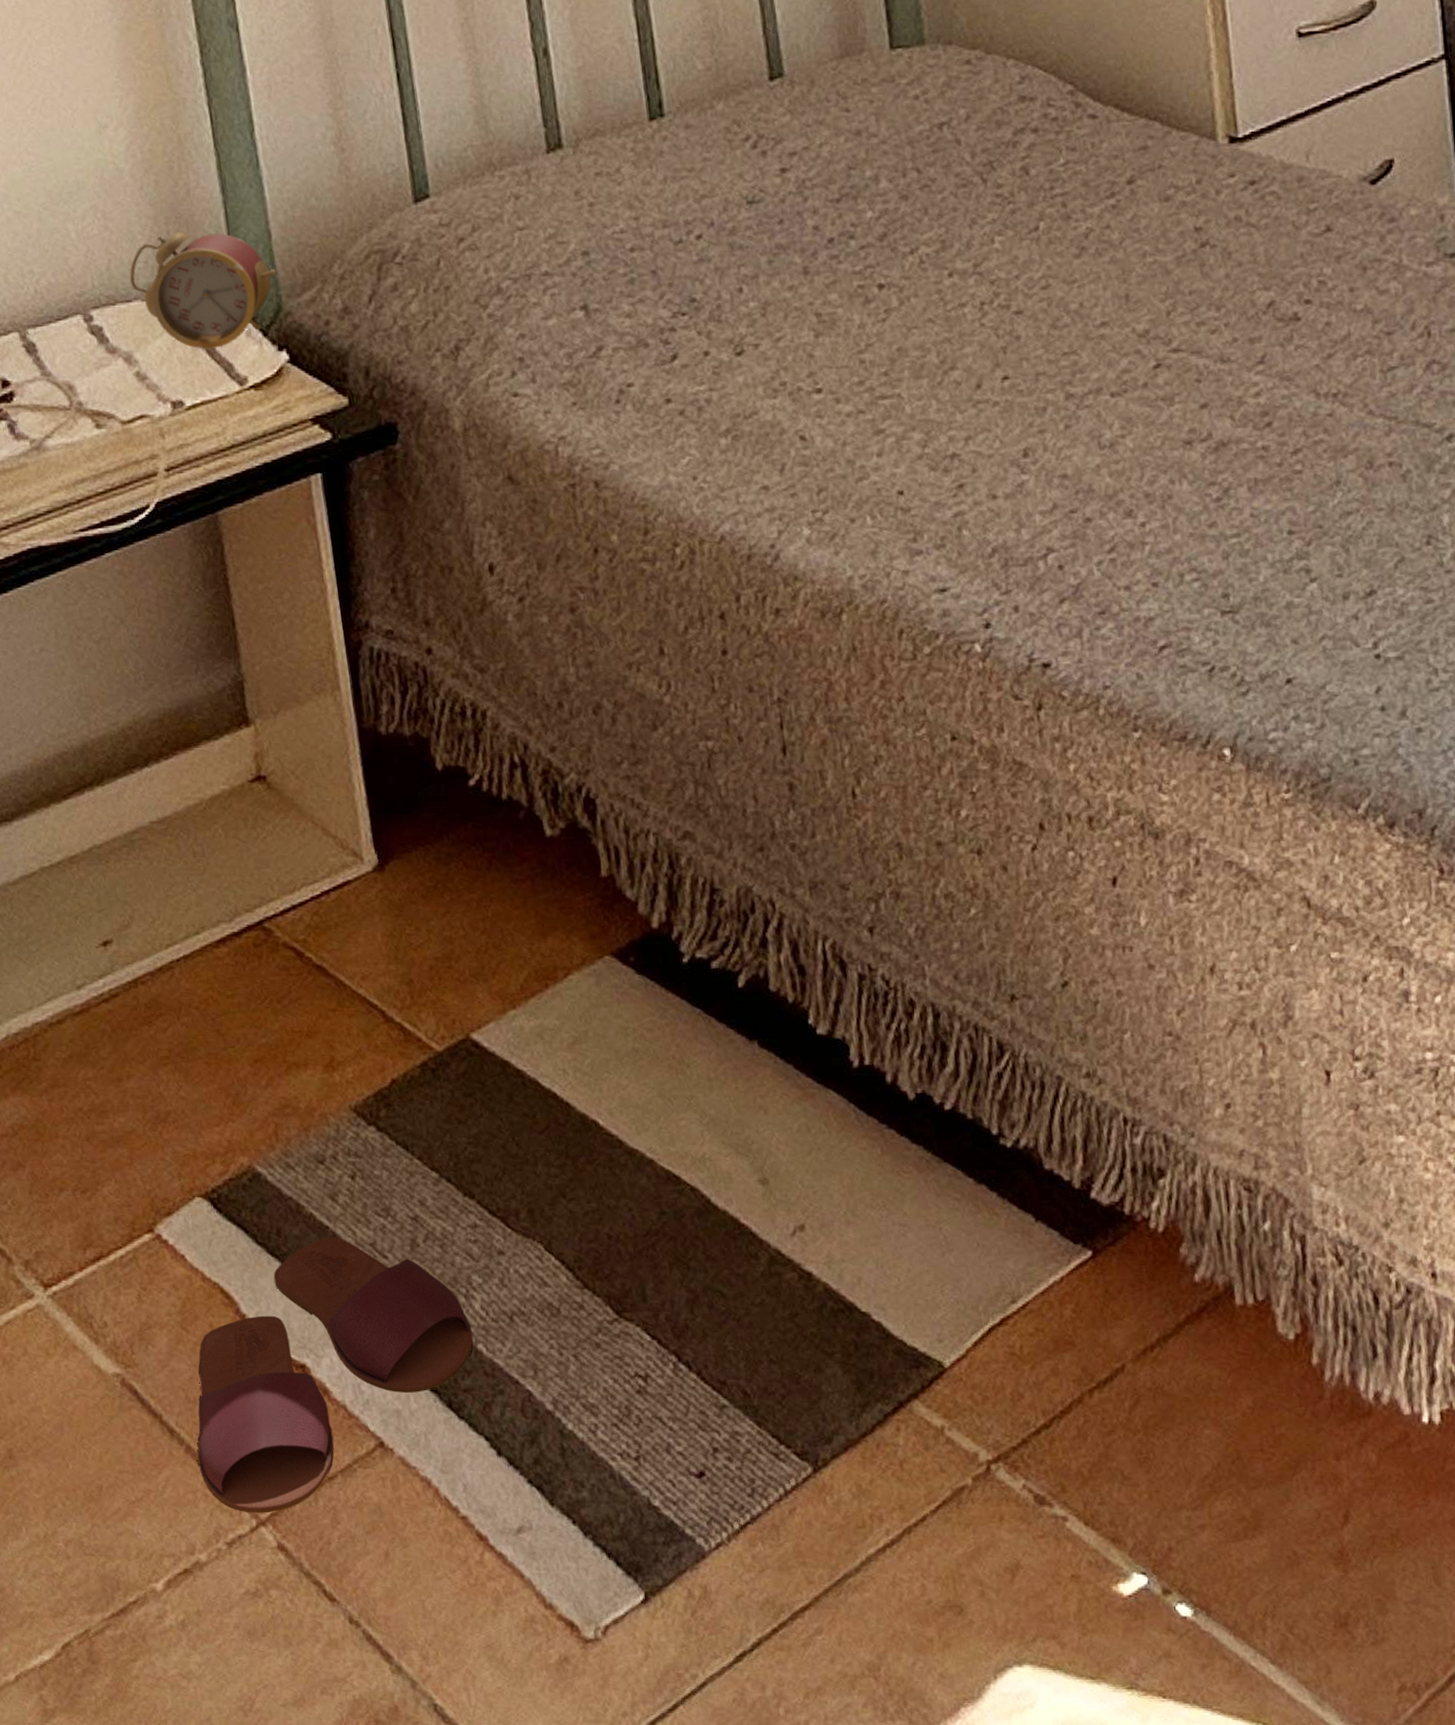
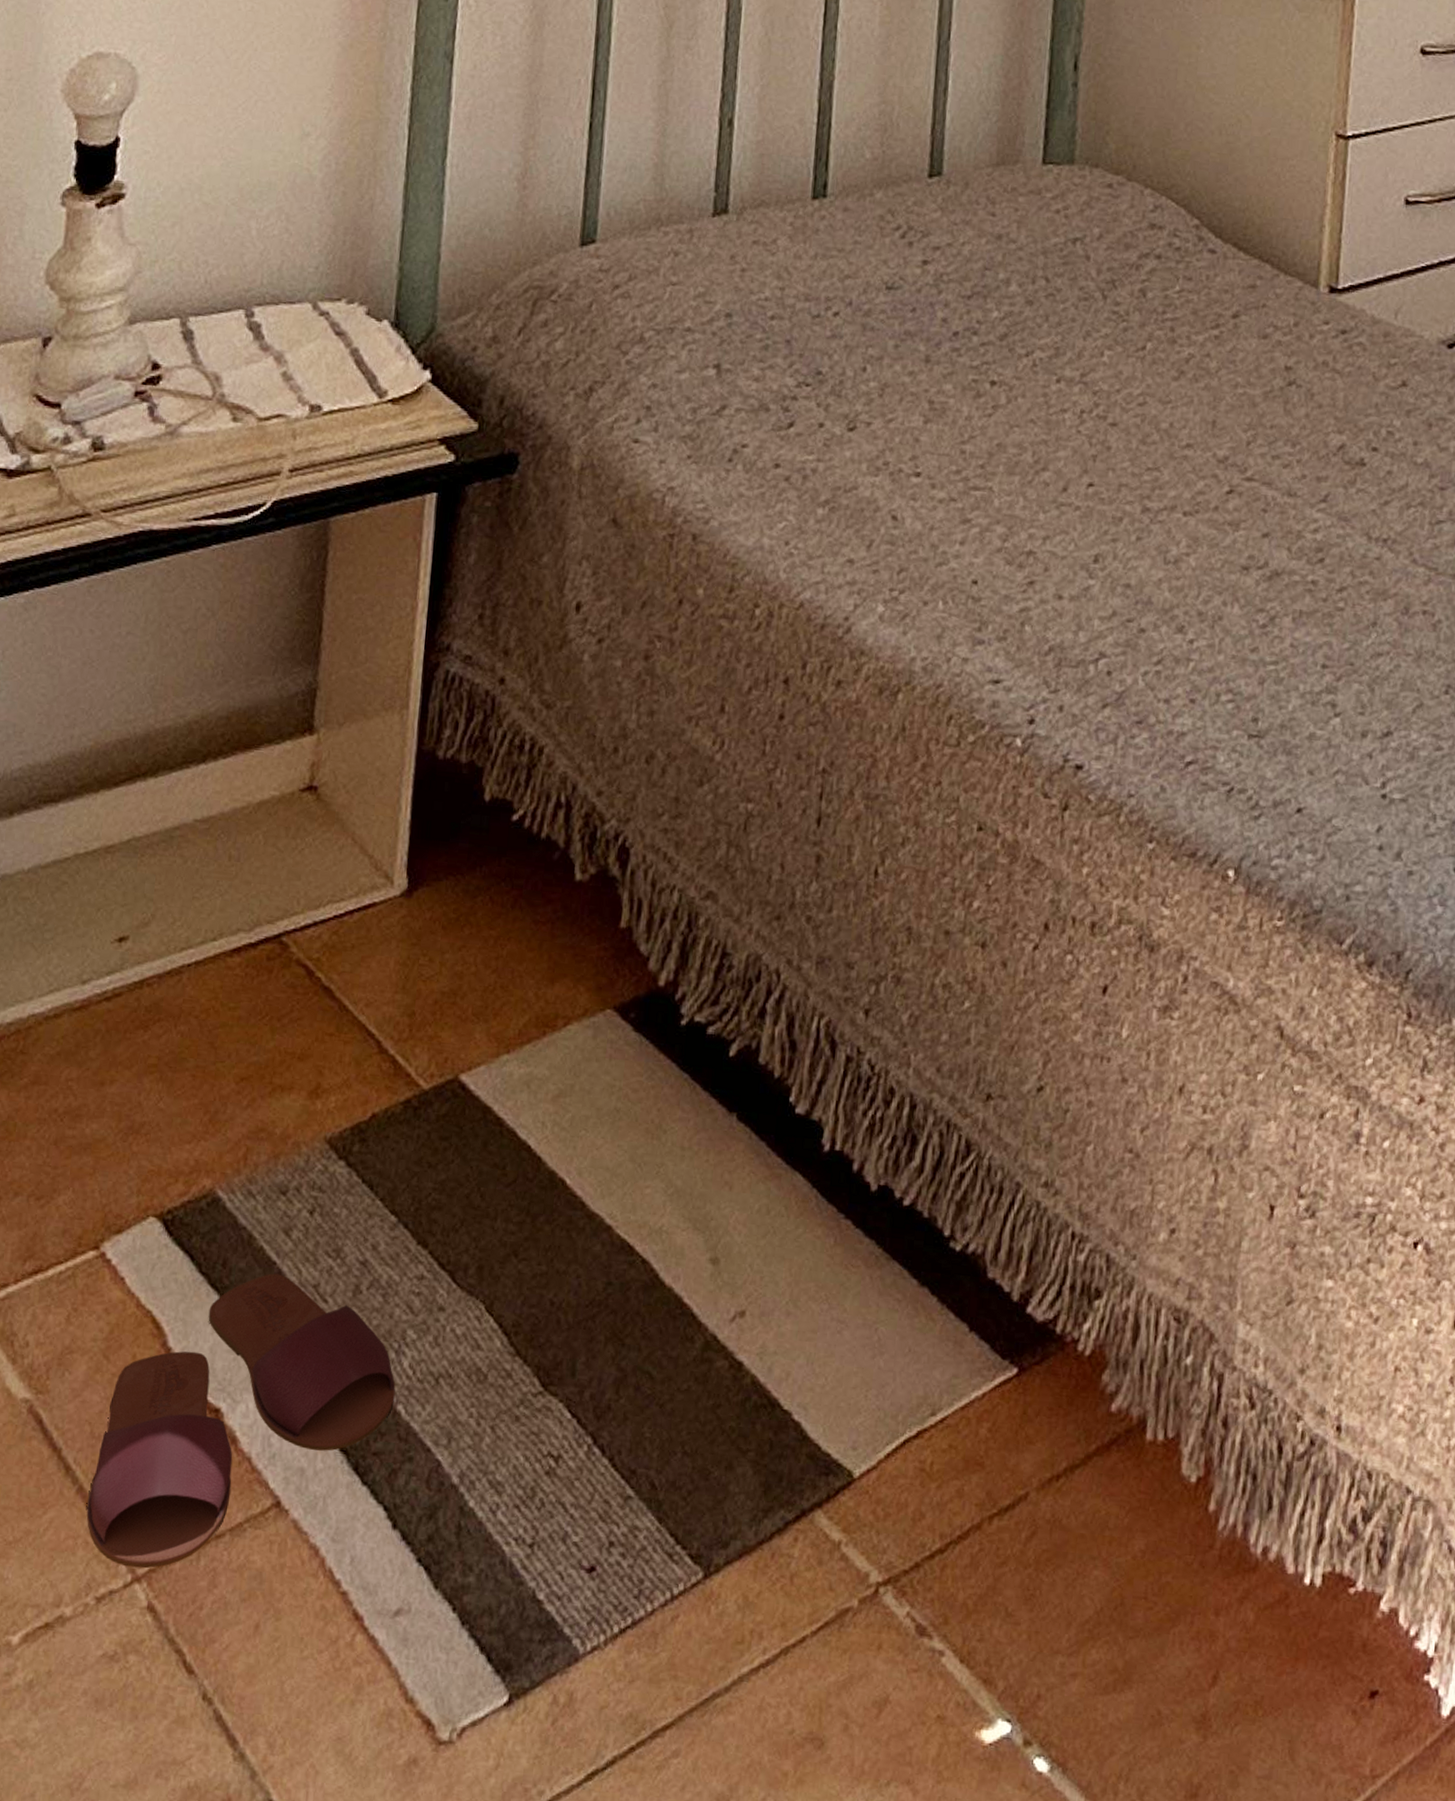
alarm clock: present [129,231,276,350] -> none [297,243,437,360]

